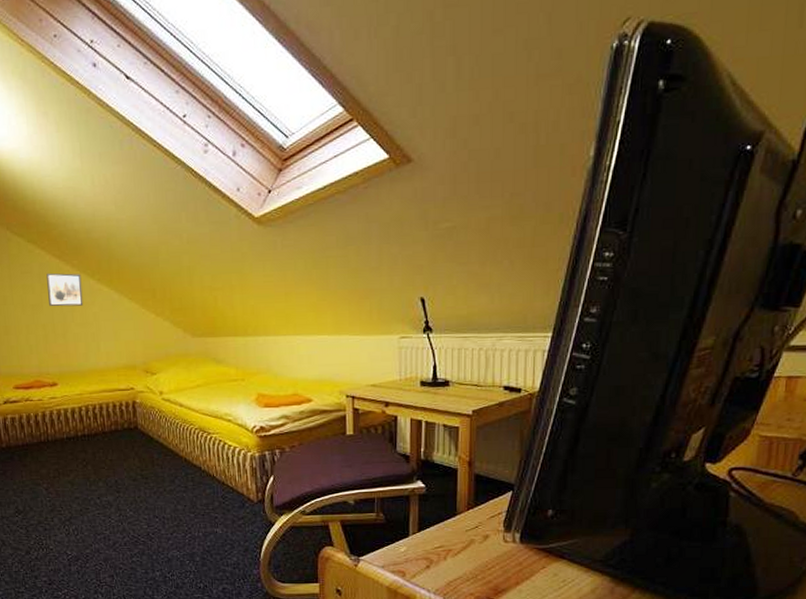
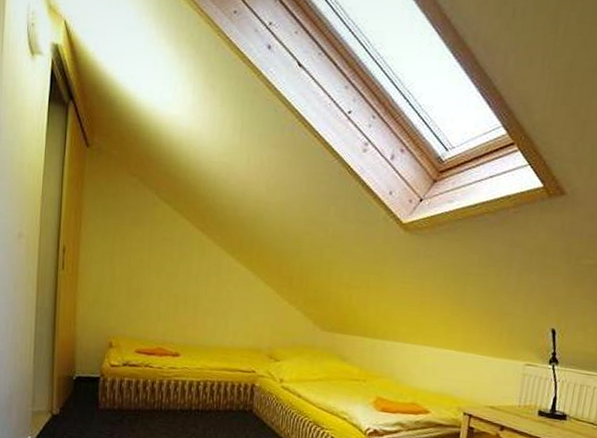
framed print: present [46,273,84,307] -> none [185,243,221,282]

